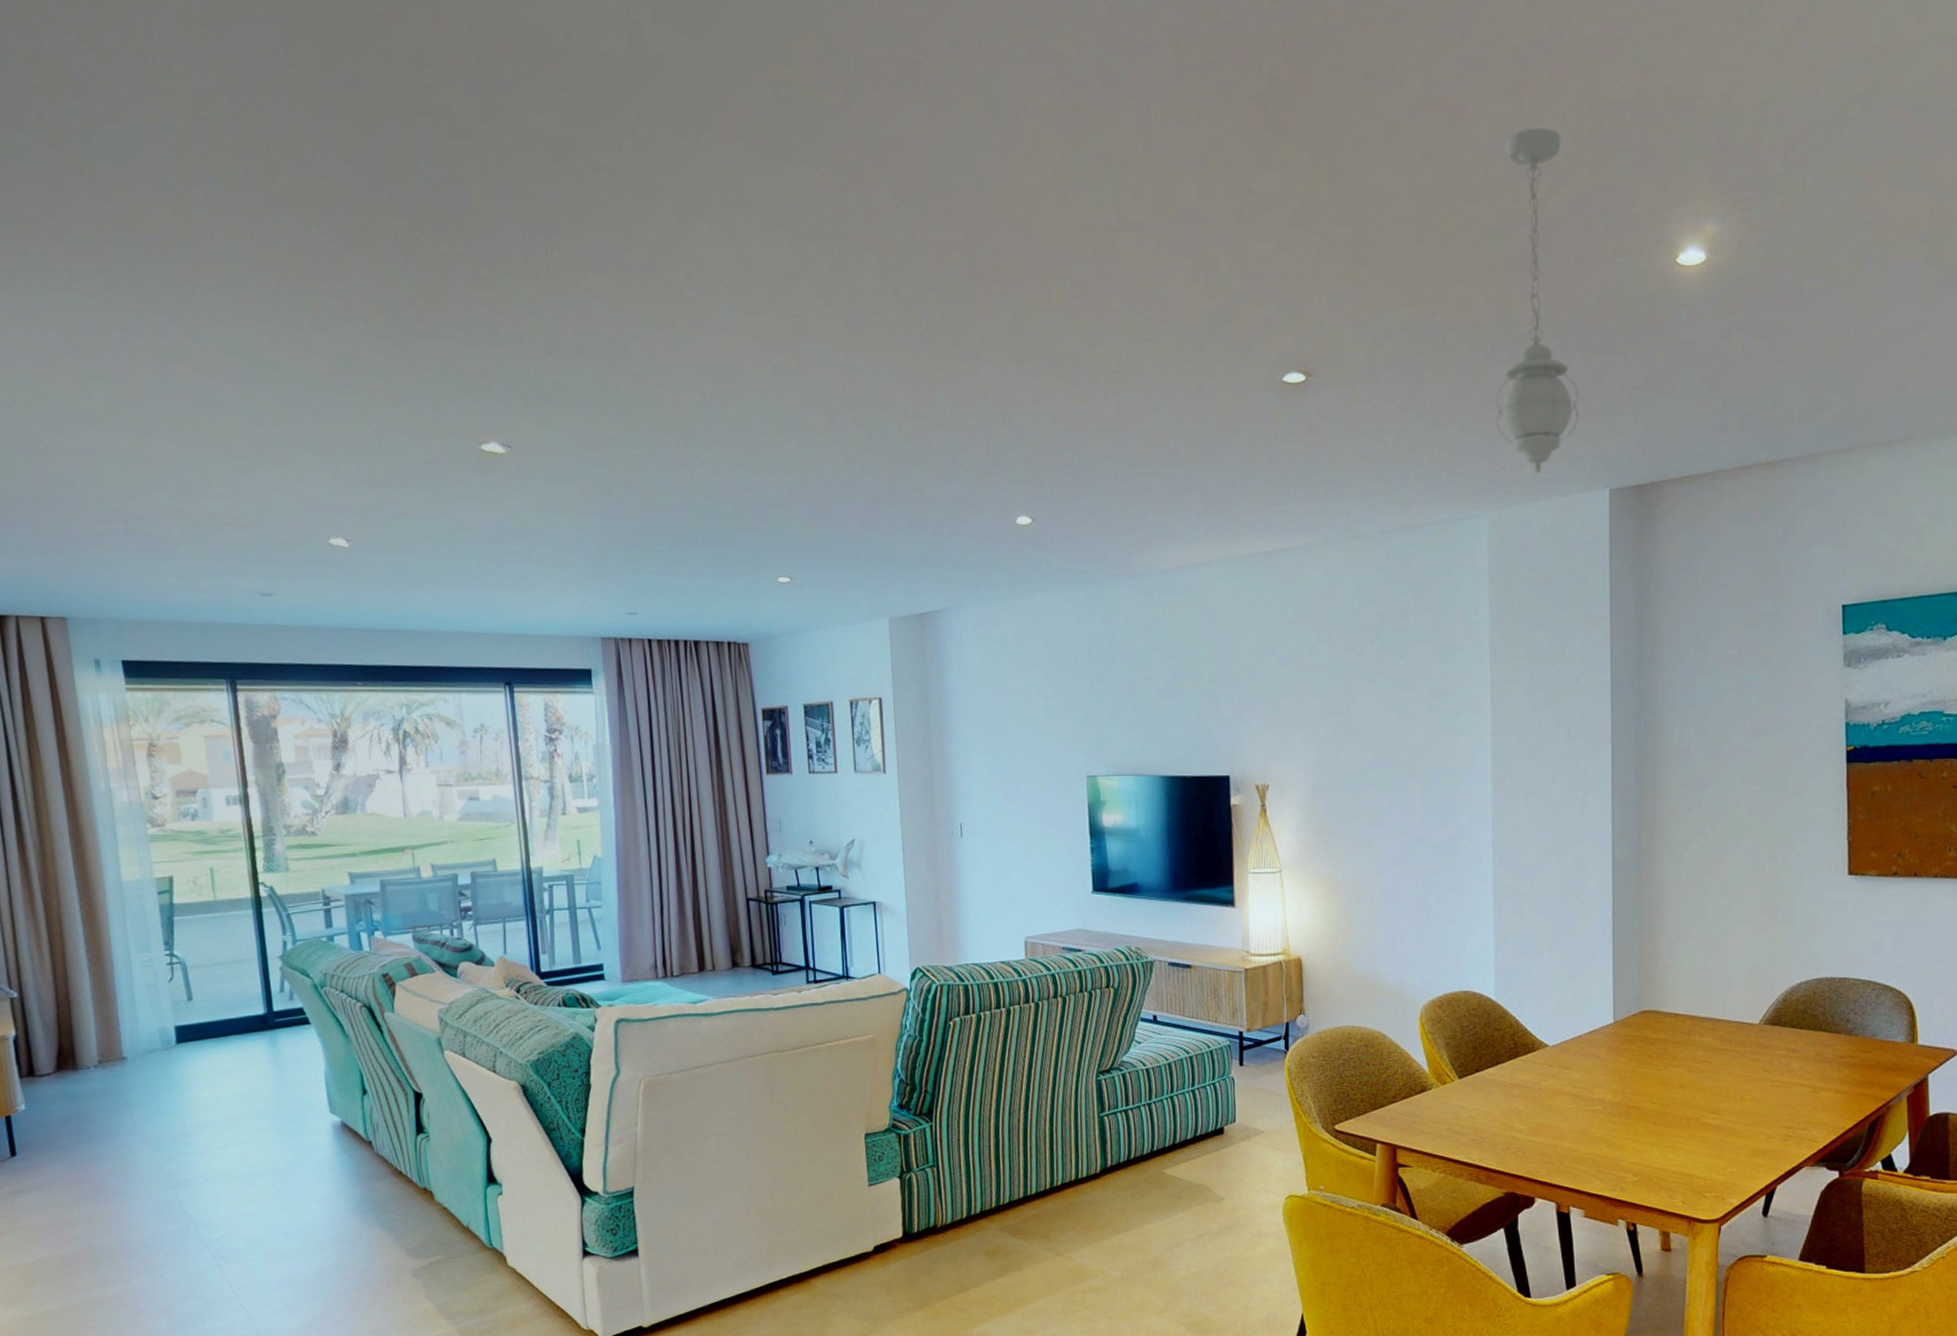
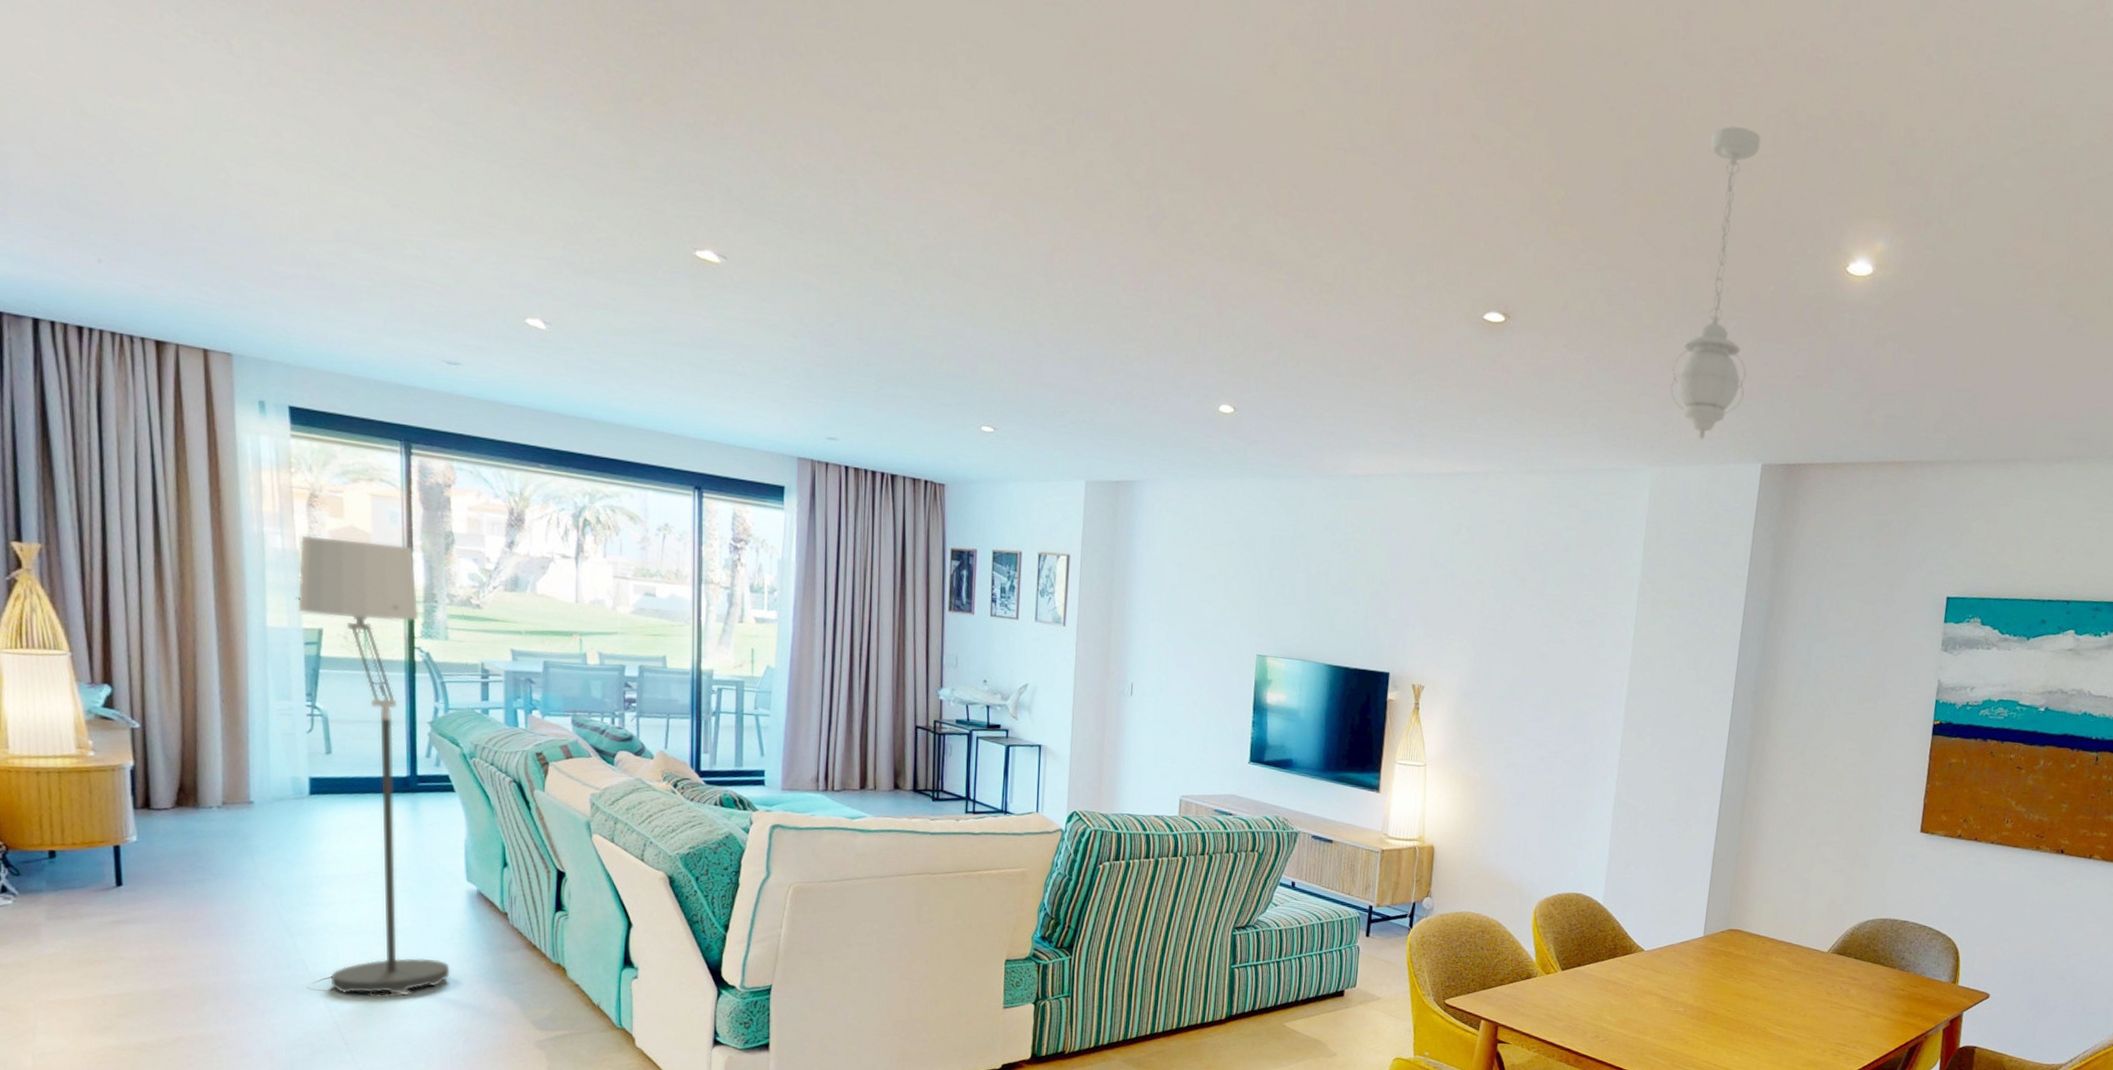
floor lamp: none [145,782,324,1241] -> present [295,536,450,997]

